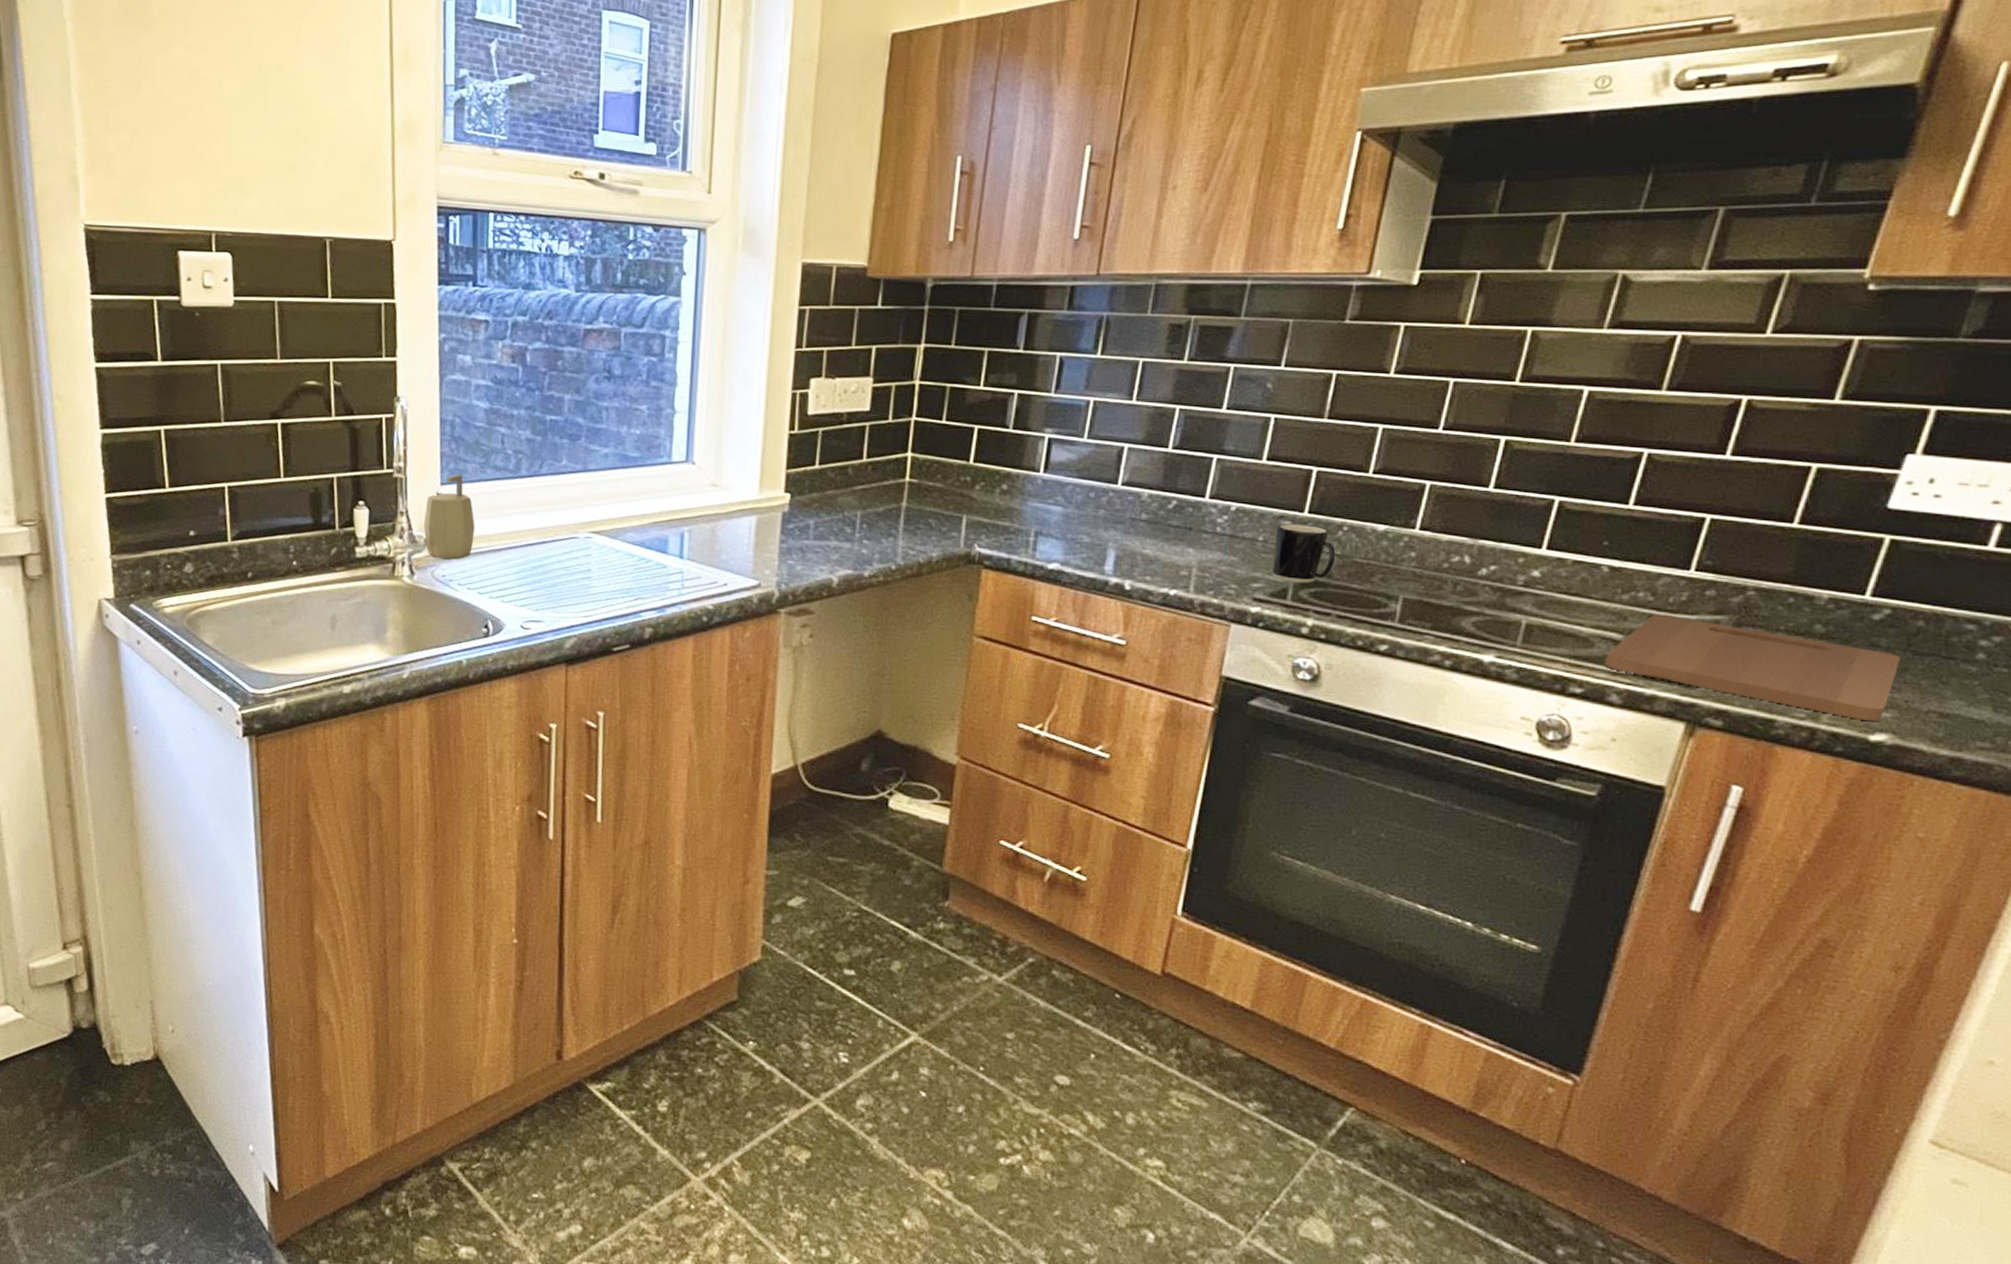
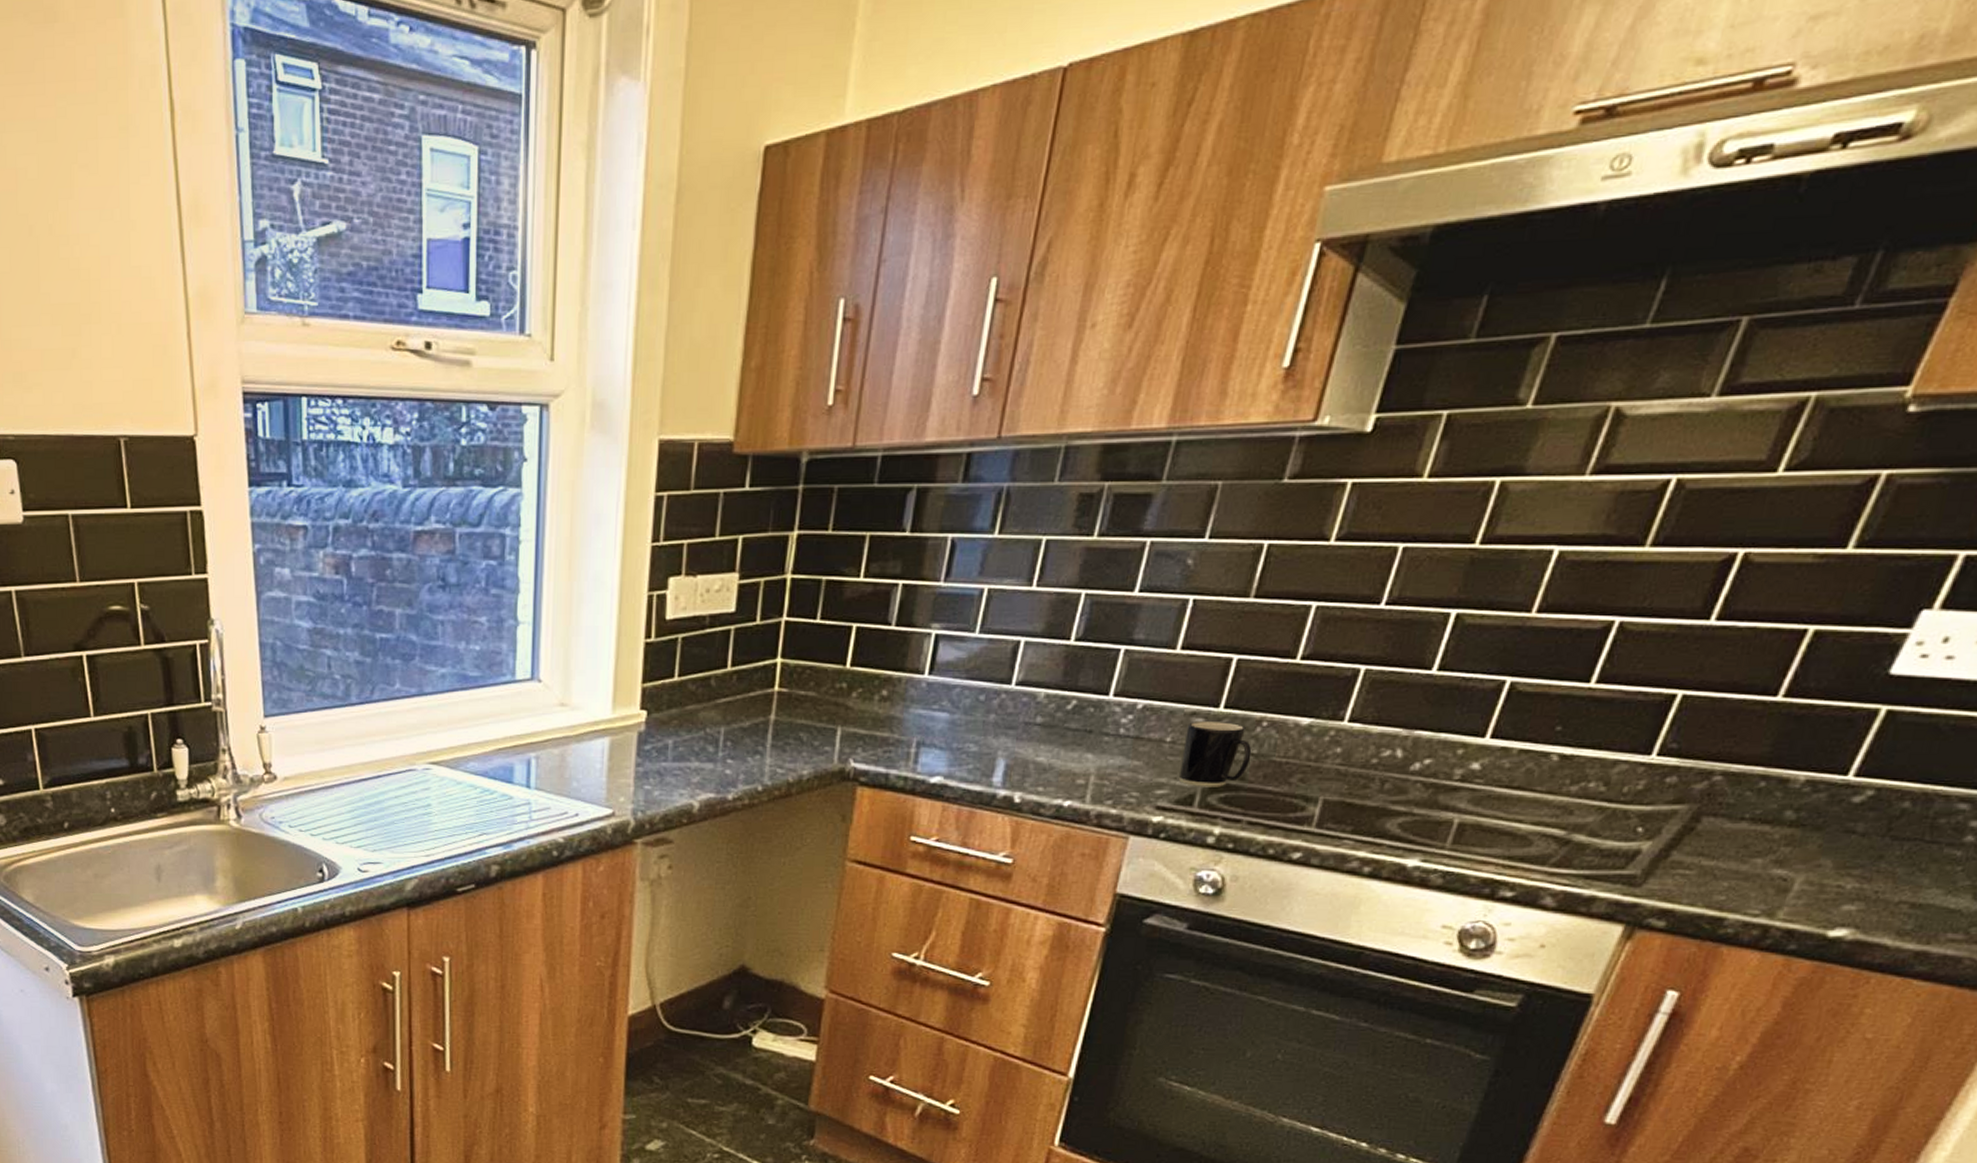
soap dispenser: present [423,474,475,560] -> none [248,705,303,800]
cutting board: present [1604,614,1900,722] -> none [1541,806,1877,916]

